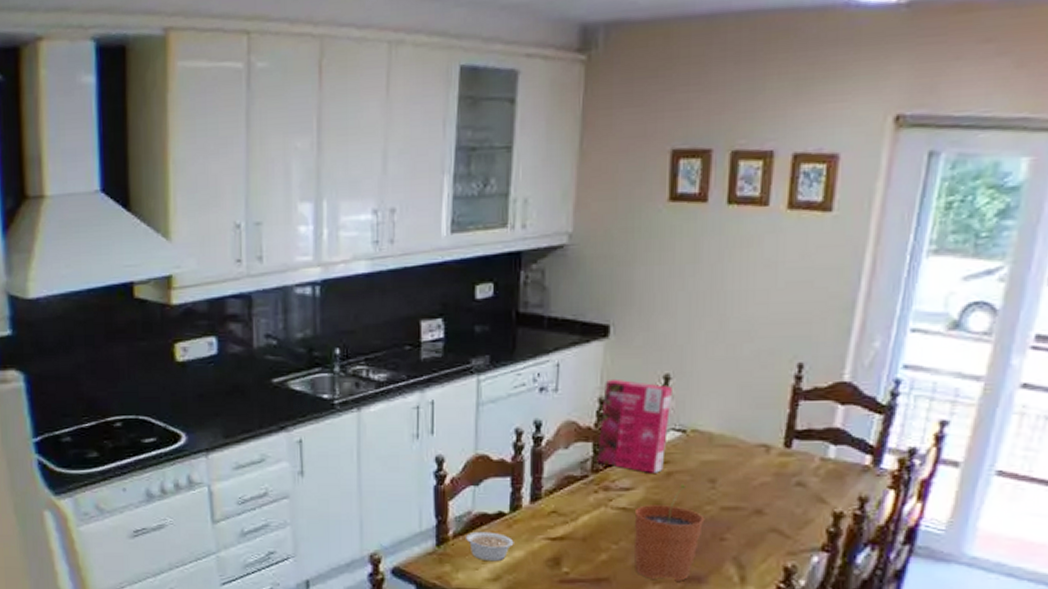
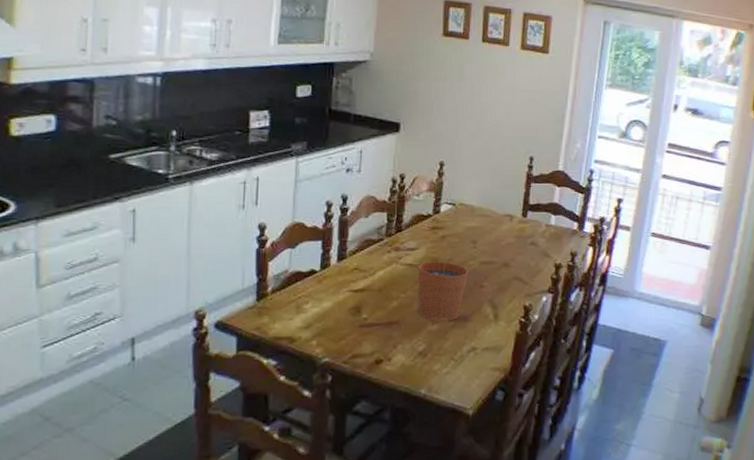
legume: present [466,531,514,562] -> none [283,287,323,312]
cereal box: present [597,378,672,473] -> none [390,163,445,237]

